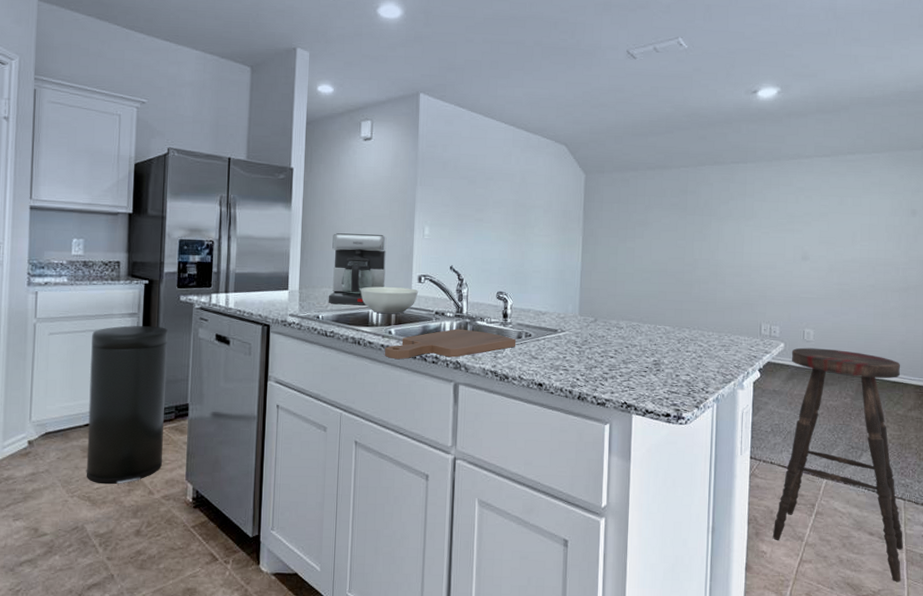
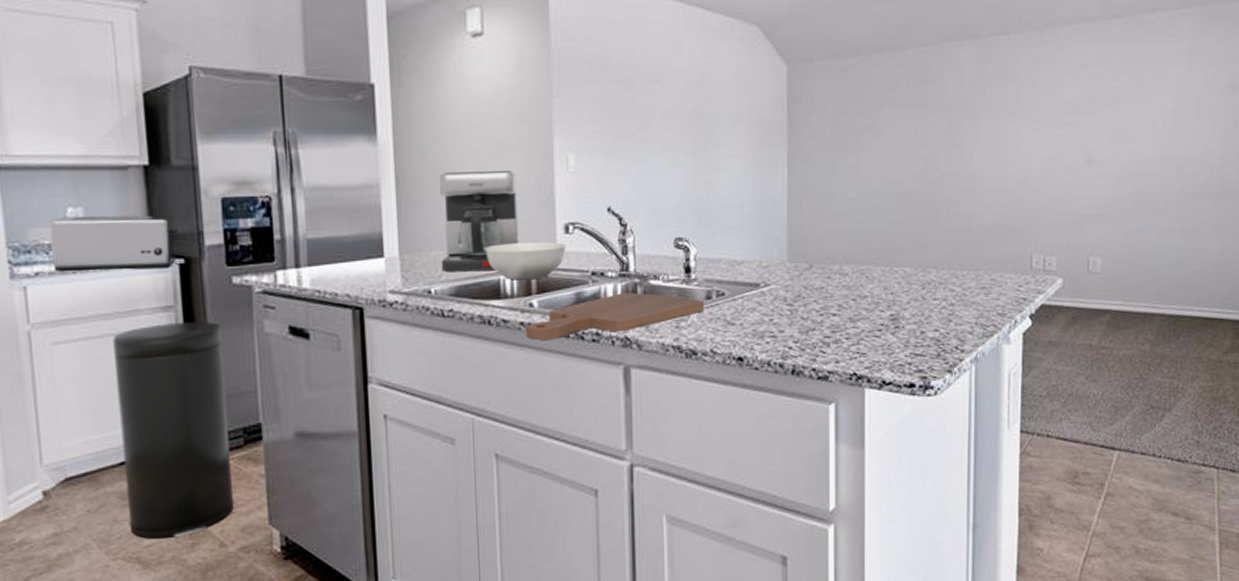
toaster: none [58,244,146,286] -> present [50,215,178,272]
bar stool: present [772,347,904,582] -> none [1050,281,1216,570]

